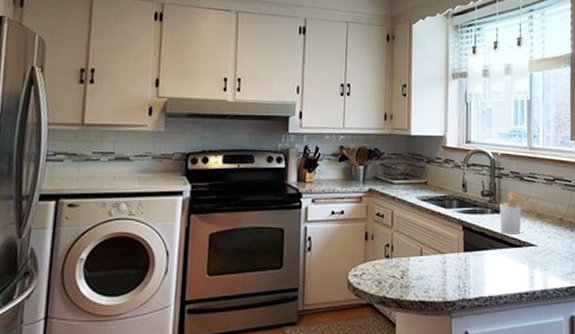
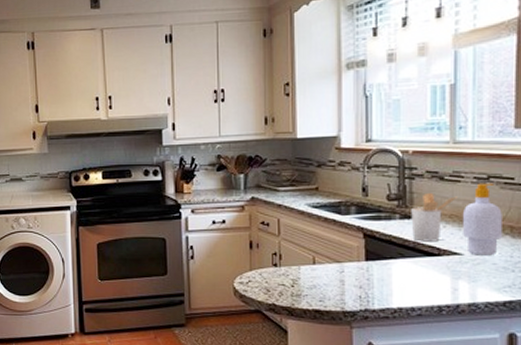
soap bottle: none [536,183,564,247] -> present [462,183,502,256]

